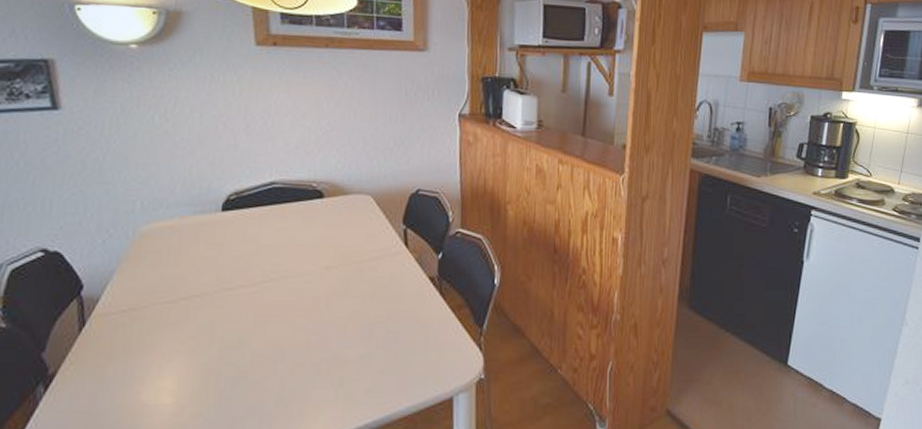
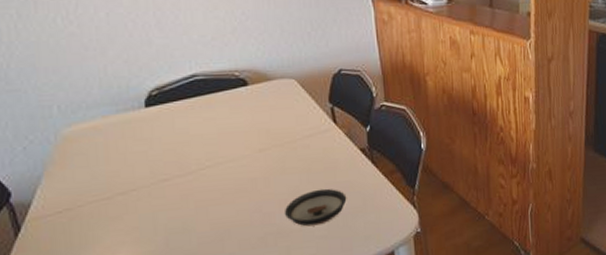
saucer: none [343,317,409,357] -> present [285,188,347,227]

